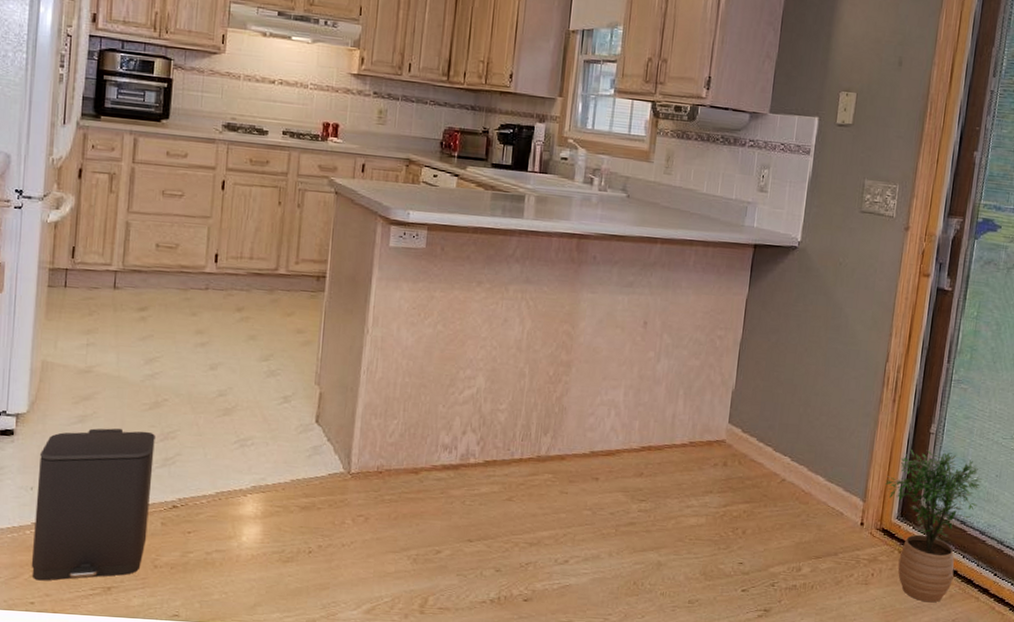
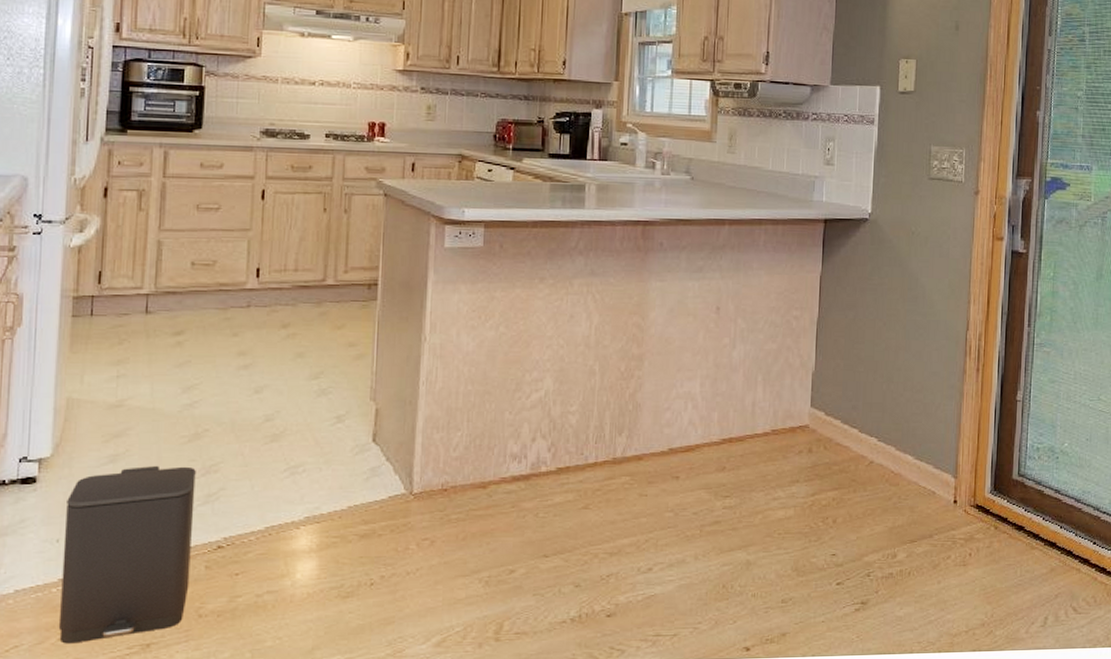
potted plant: present [885,448,983,603] -> none [975,418,1074,579]

